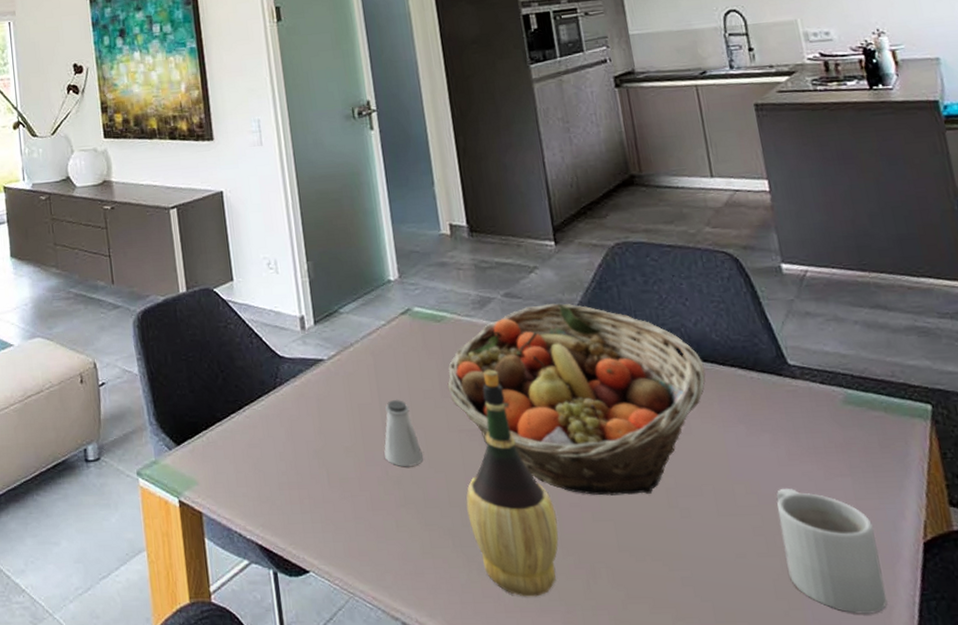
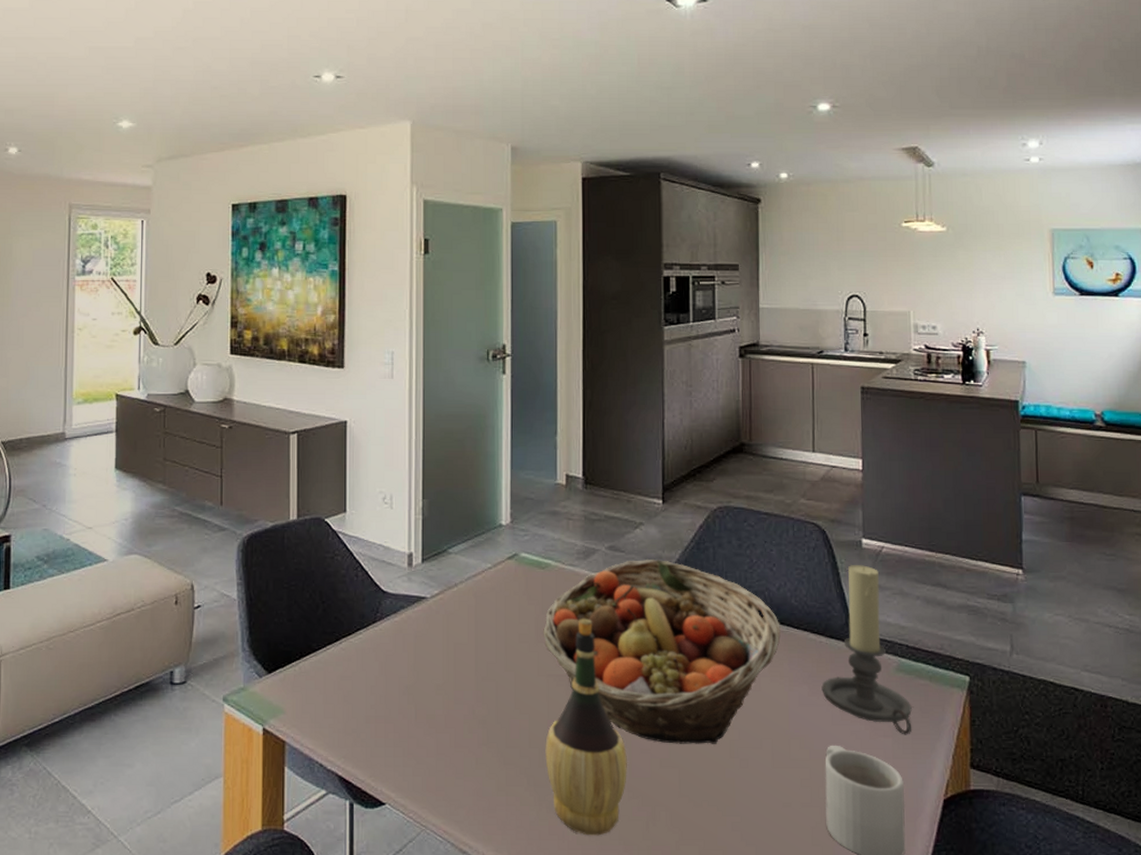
saltshaker: present [384,399,423,467] -> none [474,641,510,707]
candle holder: none [760,292,873,473] -> present [821,565,912,735]

